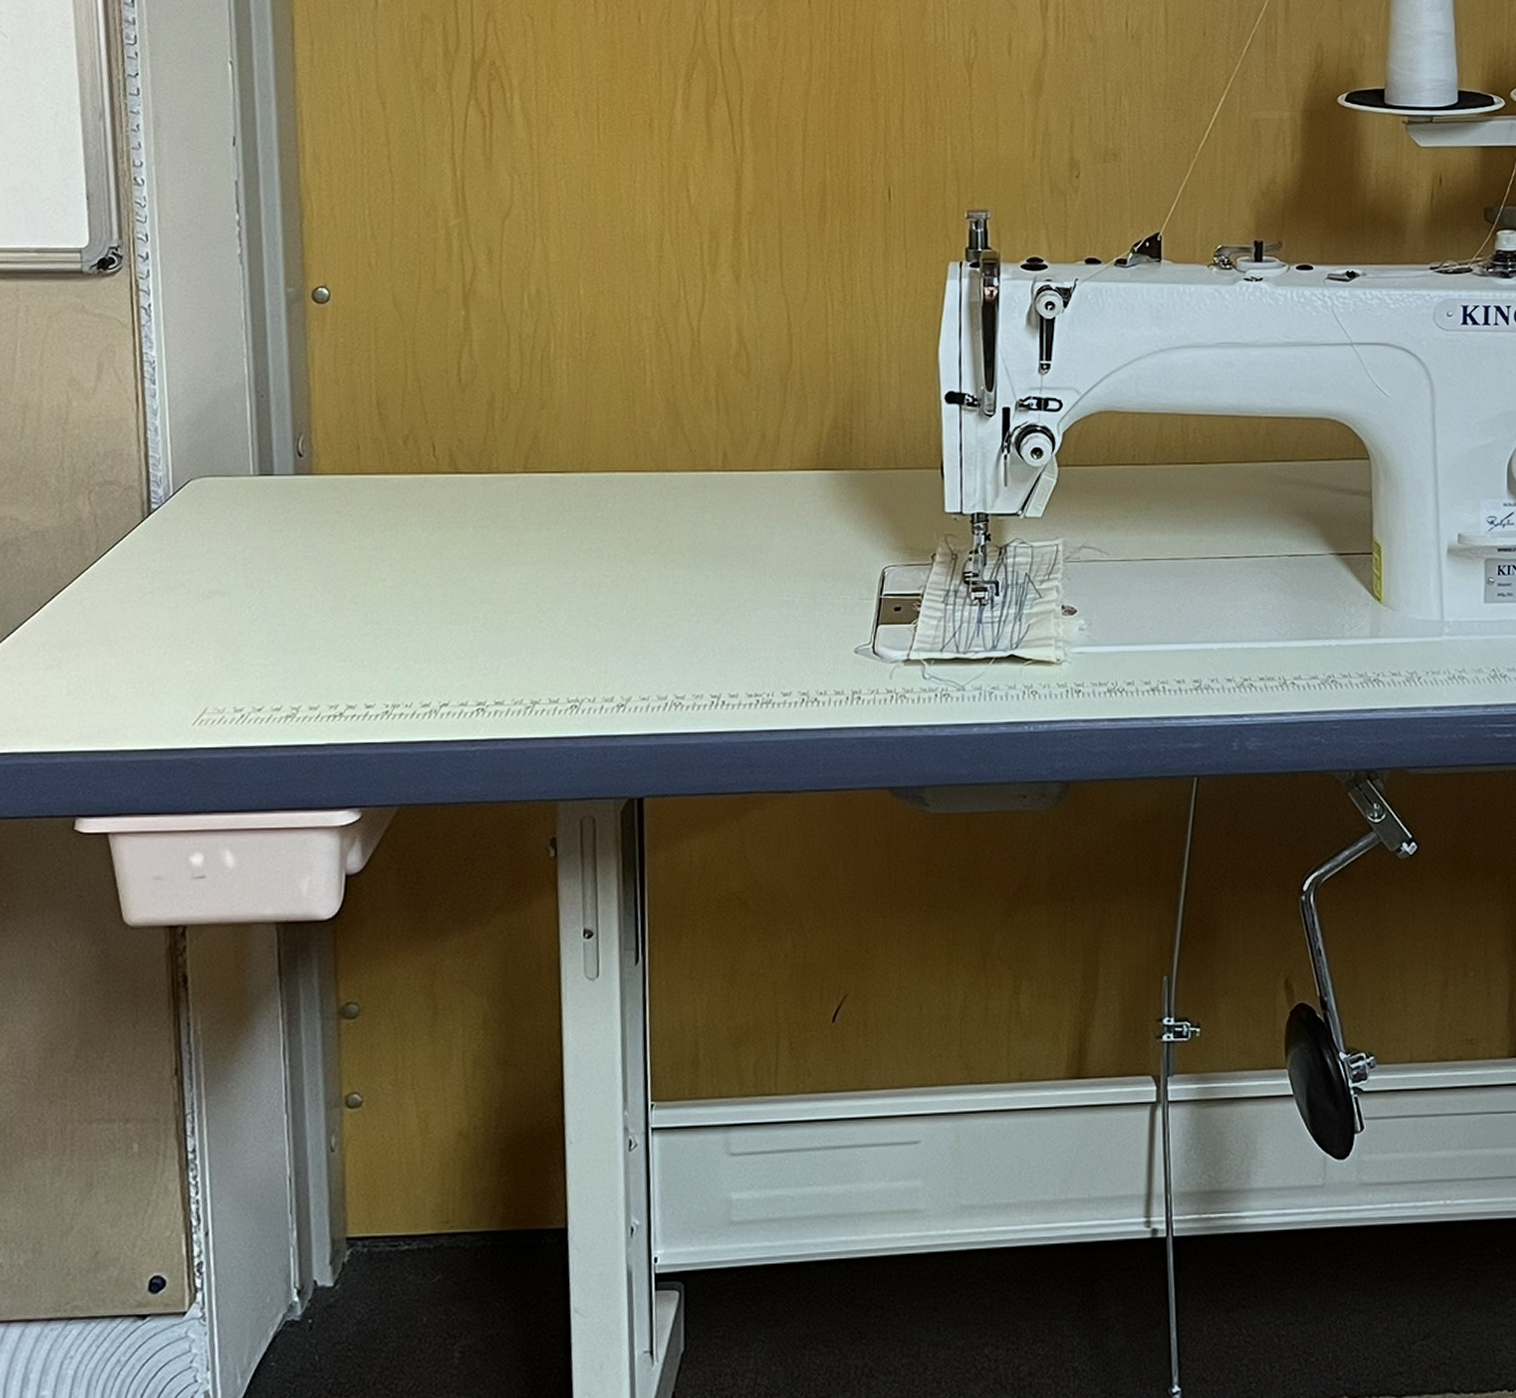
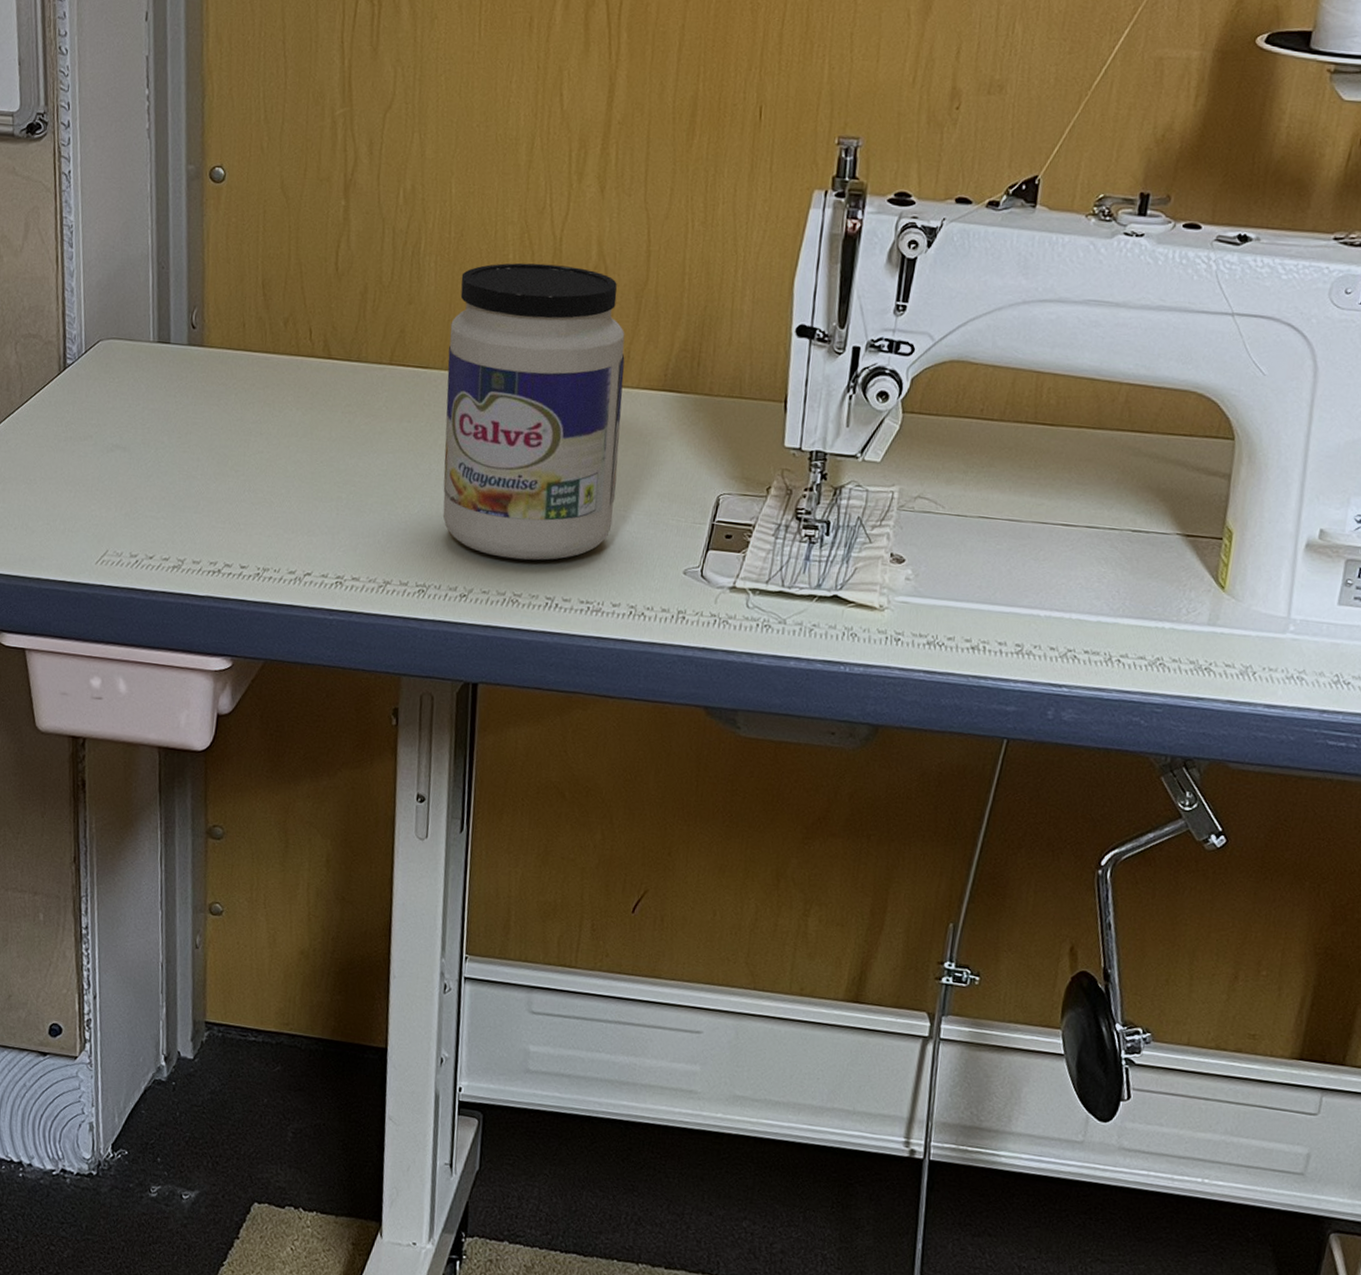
jar: none [587,356,777,660] -> present [442,262,625,561]

